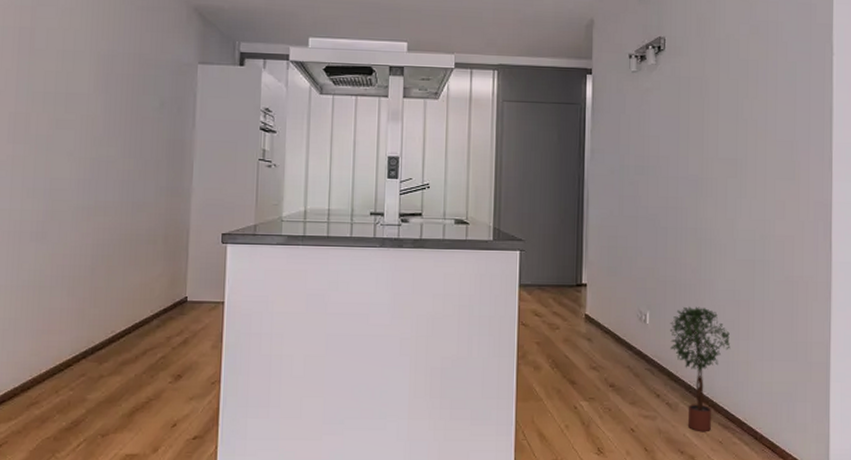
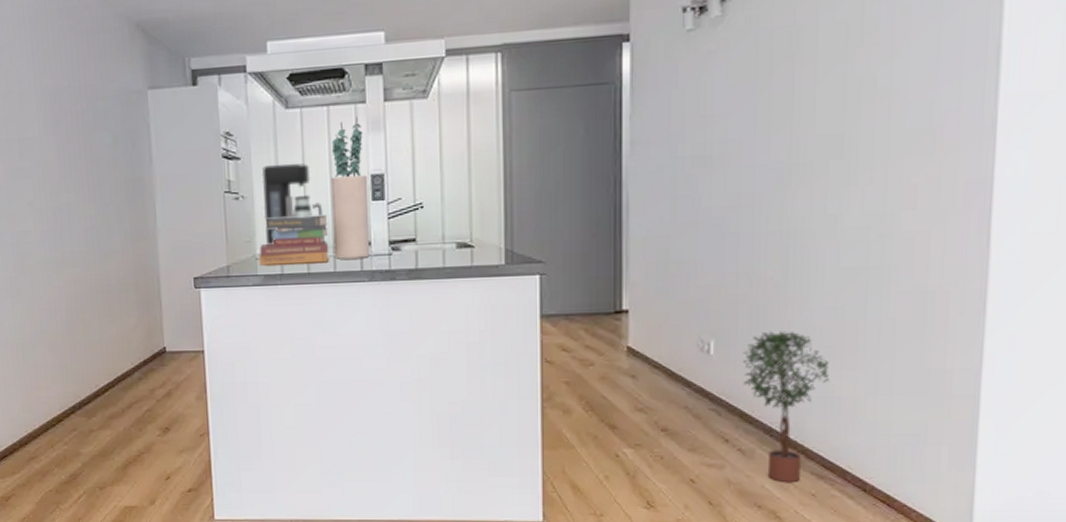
books: none [284,185,349,229] -> present [258,214,330,266]
coffee maker: none [292,141,345,209] -> present [261,163,323,245]
vase: none [351,107,385,228] -> present [331,116,371,260]

